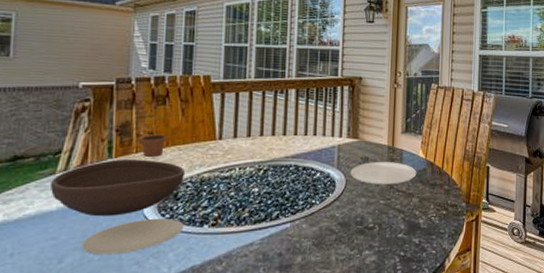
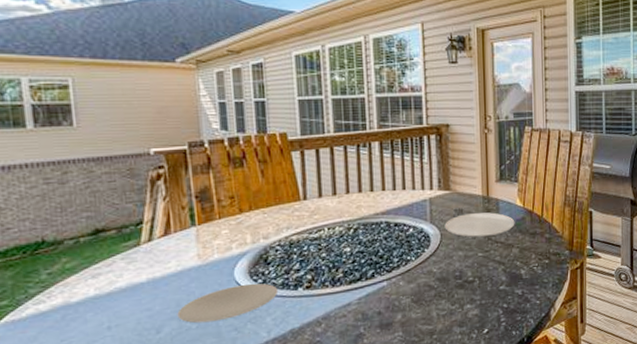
bowl: present [49,159,186,217] -> none [136,225,273,286]
potted flower: present [139,104,166,157] -> none [221,167,249,222]

